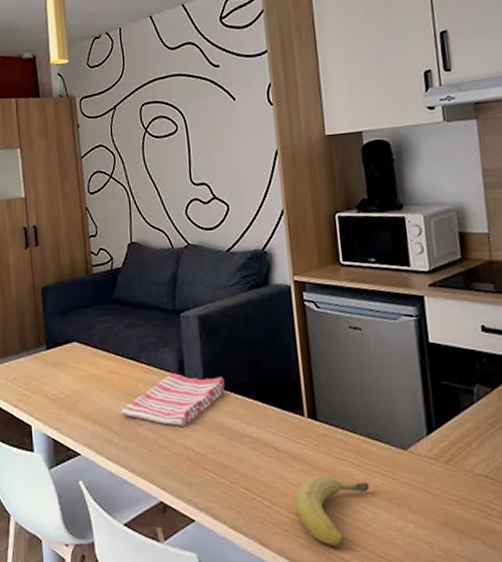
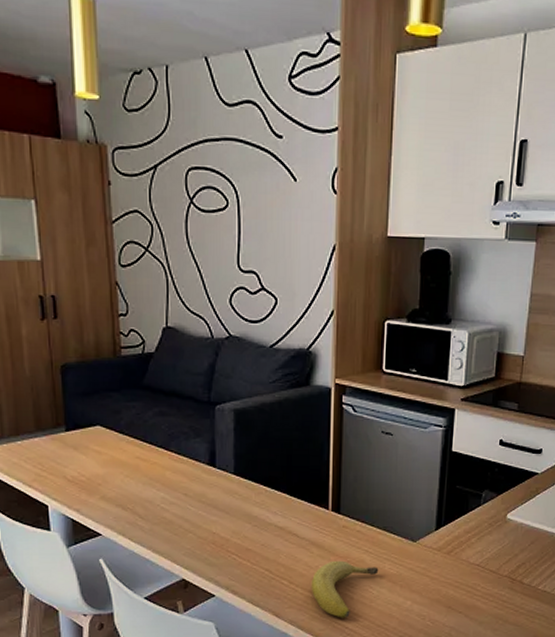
dish towel: present [121,373,225,428] -> none [147,463,256,514]

